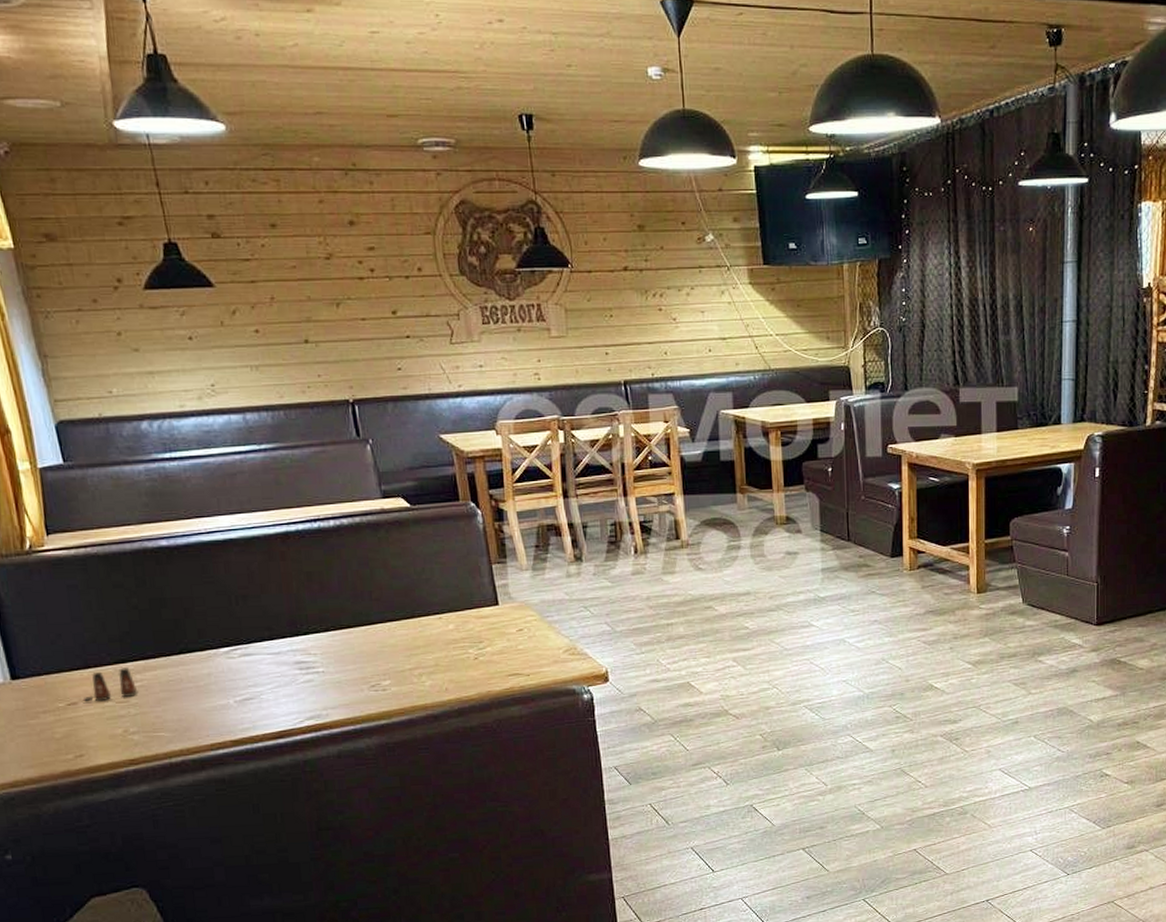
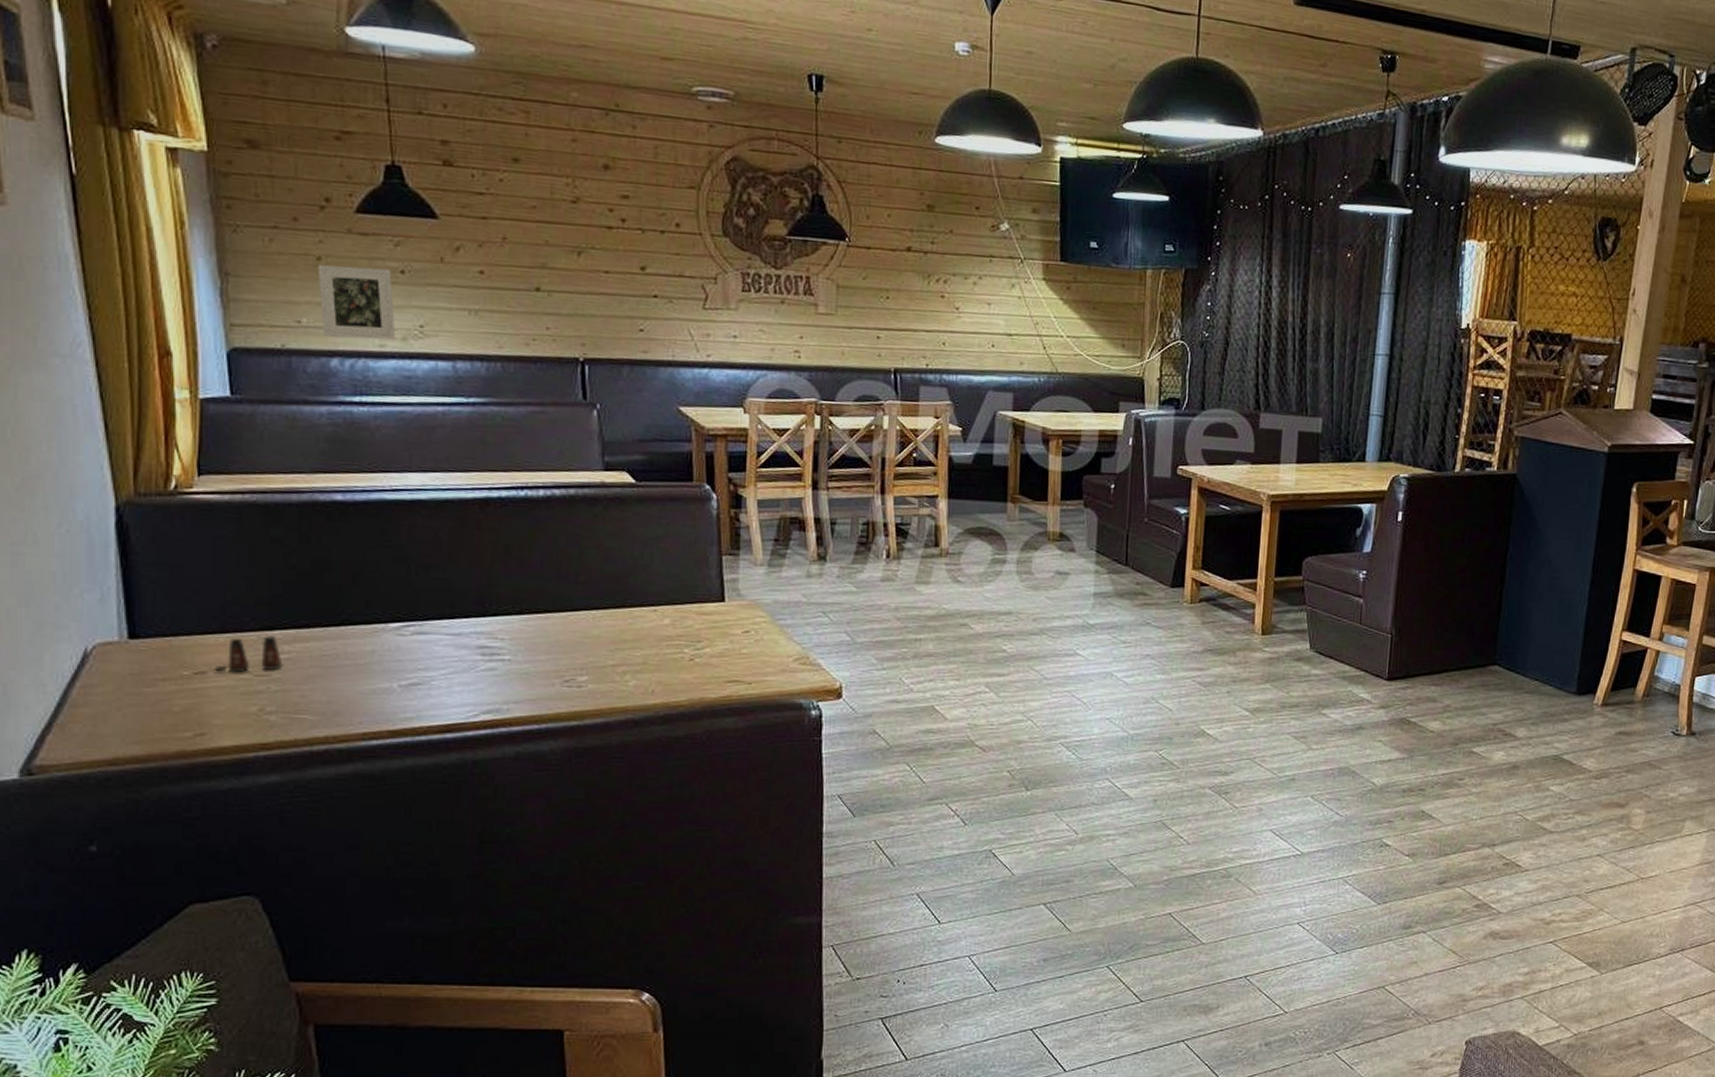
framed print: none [119,337,193,402] -> present [317,265,396,340]

